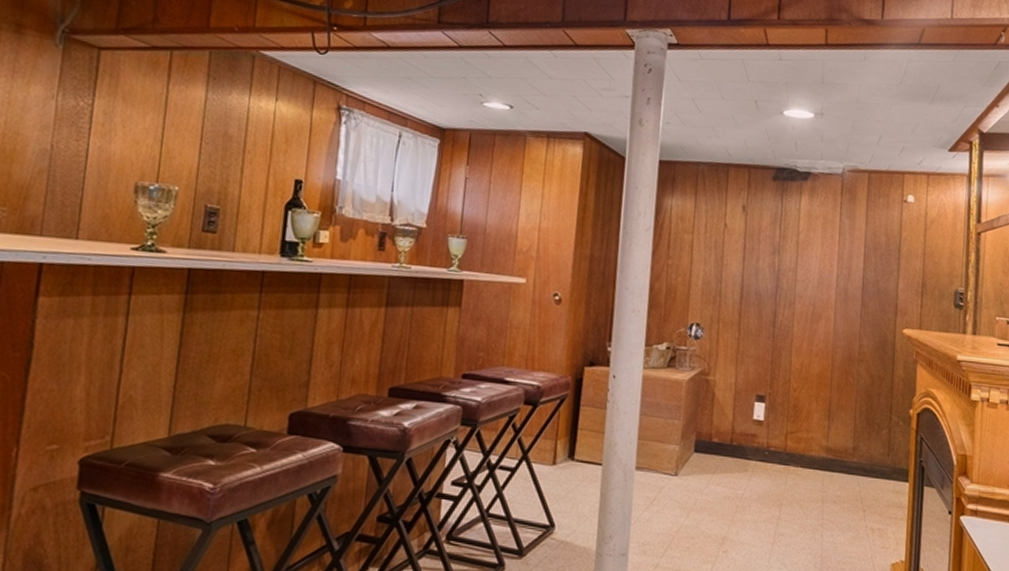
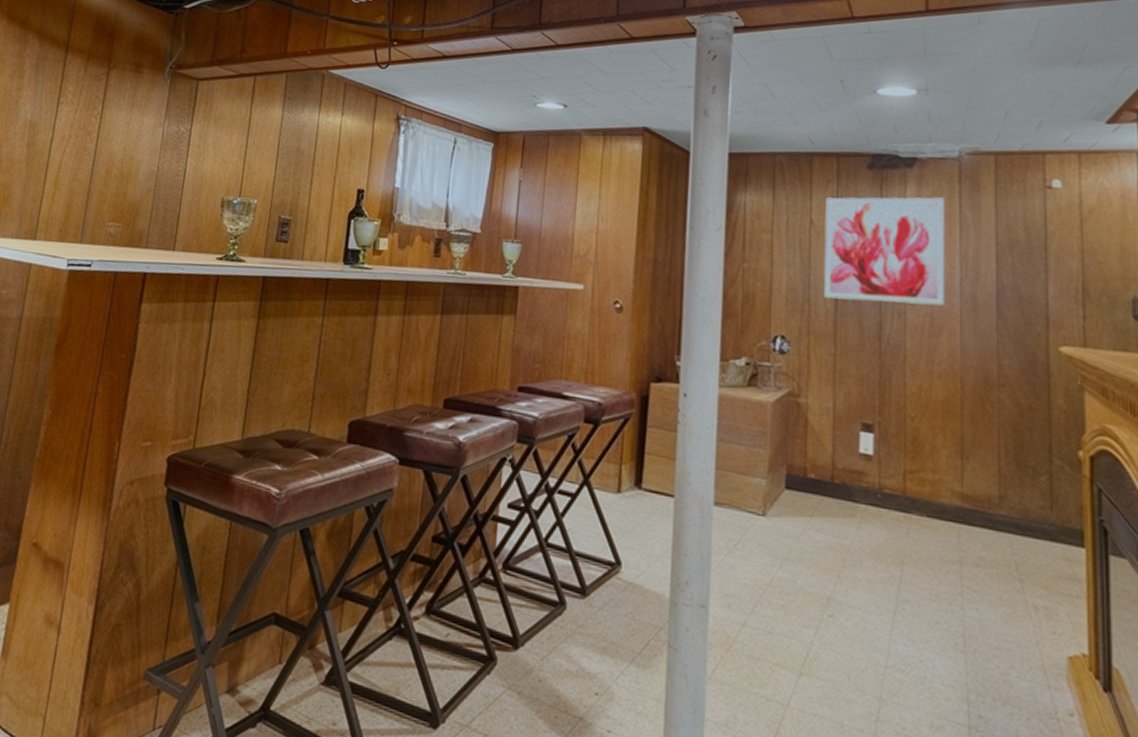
wall art: none [732,204,829,297] -> present [823,197,945,306]

